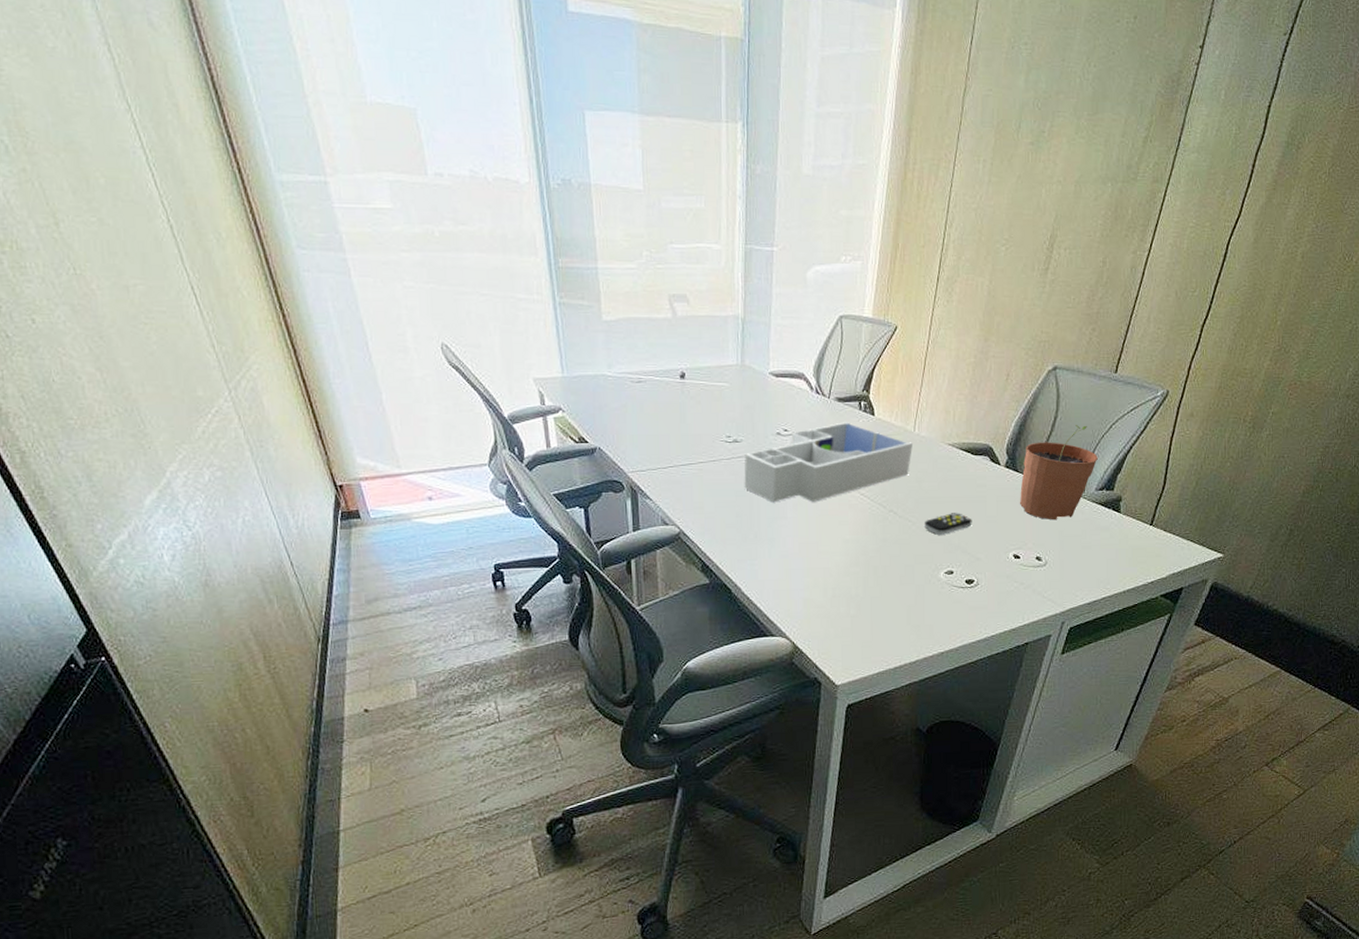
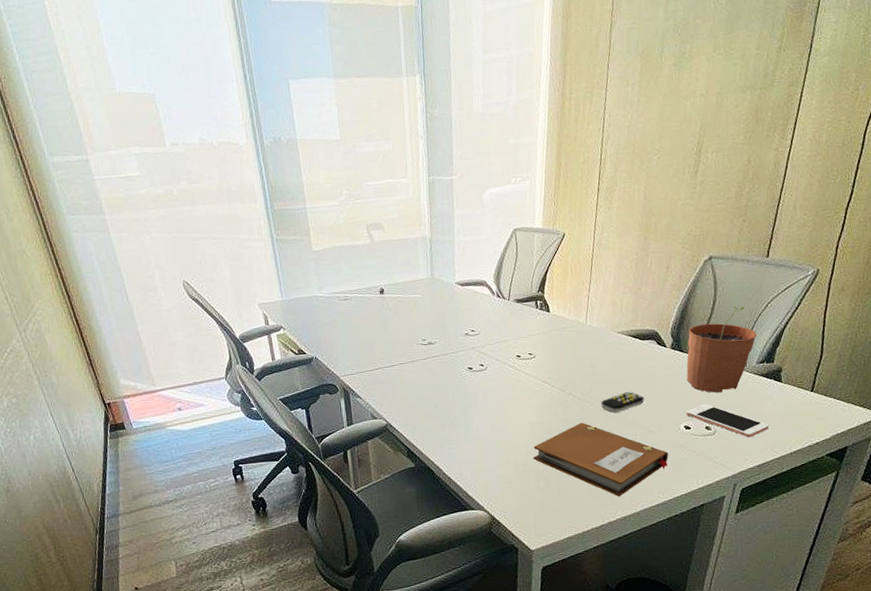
desk organizer: present [744,422,912,503] -> none [438,319,586,394]
notebook: none [845,543,995,629] -> present [533,422,669,496]
cell phone: none [1016,531,1104,572] -> present [685,403,770,438]

